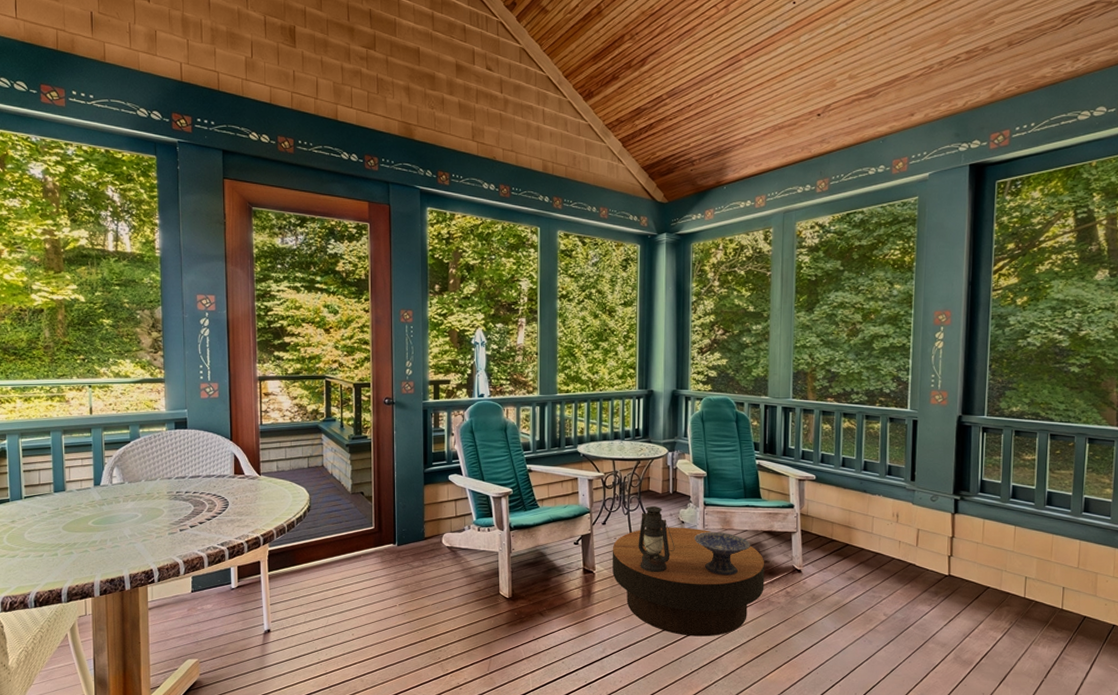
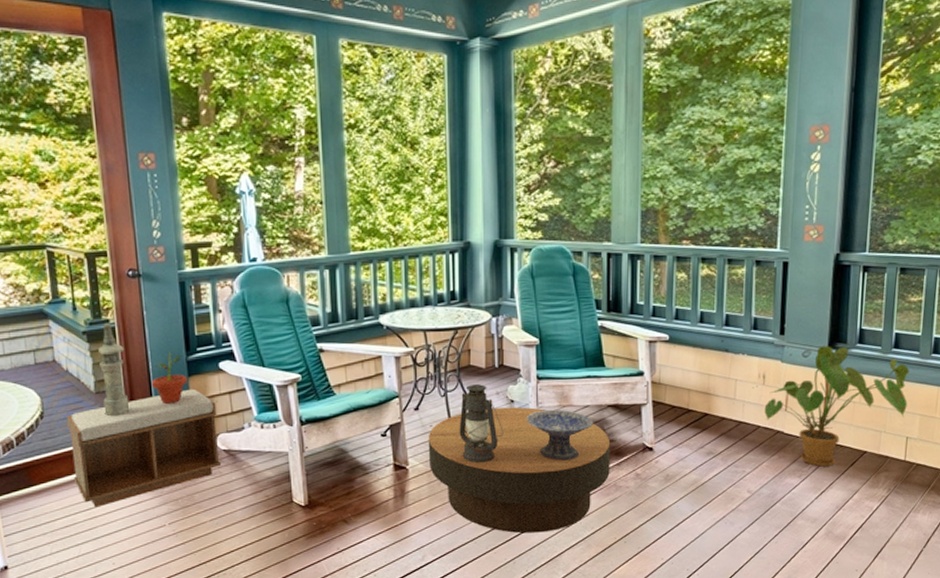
bench: none [328,495,445,586] -> present [67,388,222,507]
lantern: none [357,439,377,513] -> present [98,323,130,417]
potted plant: none [395,462,423,506] -> present [151,349,187,404]
house plant: none [898,493,1026,598] -> present [764,346,909,467]

